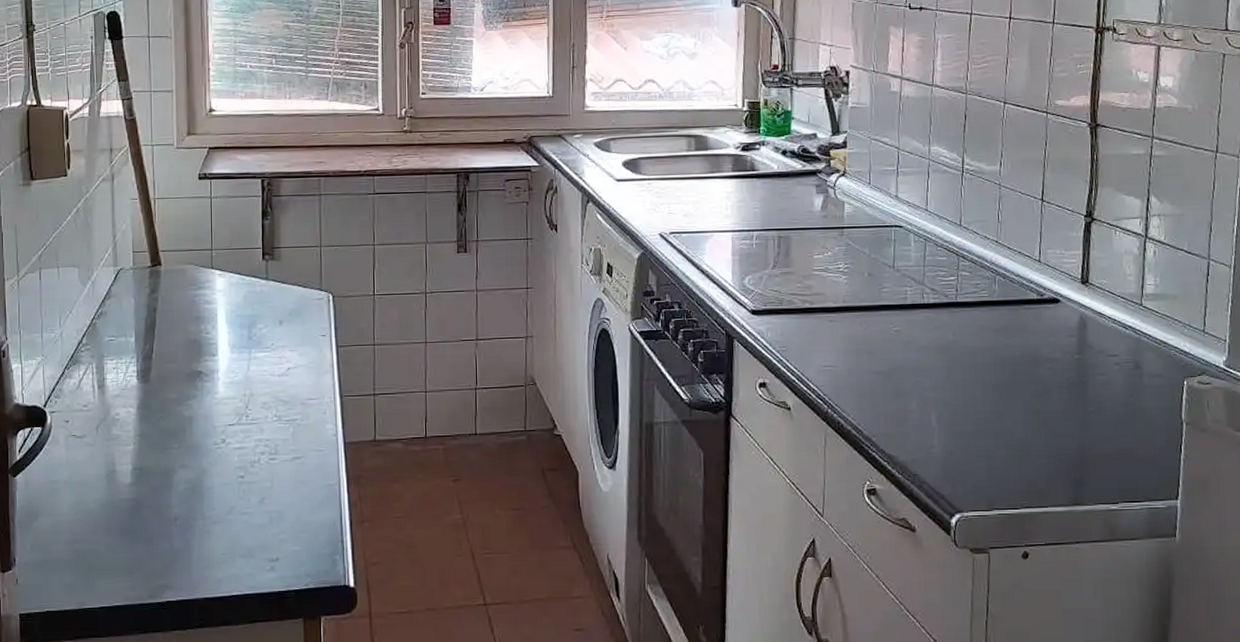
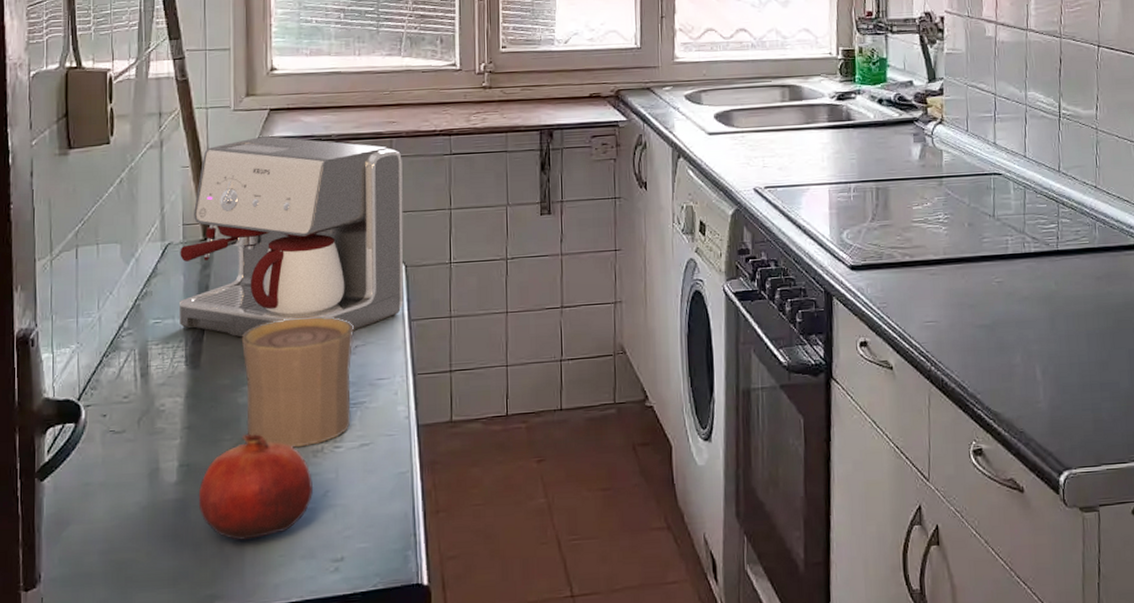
coffee maker: none [130,172,331,356] -> present [180,135,404,338]
fruit: none [150,443,251,538] -> present [198,433,313,540]
cup: none [186,339,286,458] -> present [241,316,354,448]

